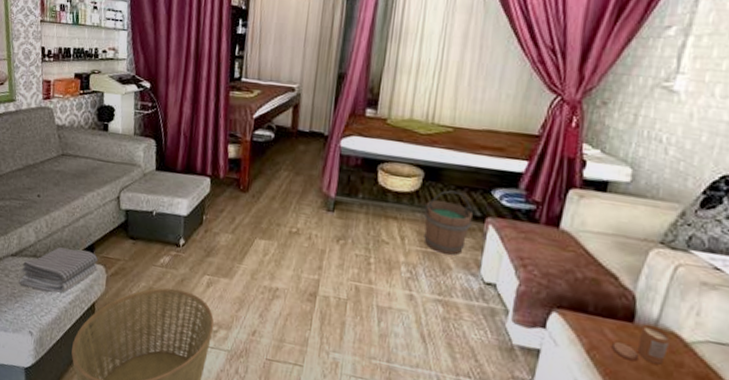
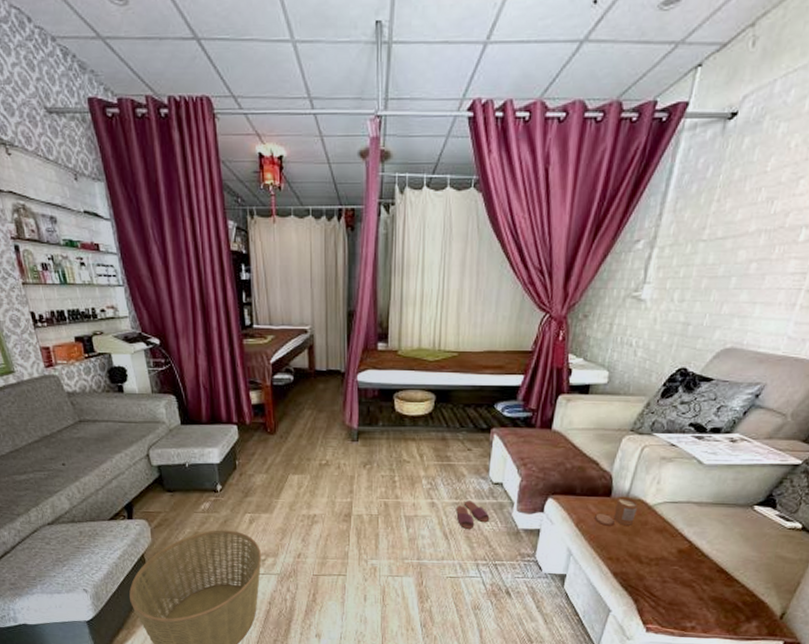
towel: present [18,246,99,294] -> none [61,508,140,552]
wooden bucket: present [424,190,473,255] -> none [439,409,480,464]
slippers: none [438,299,478,335] -> present [456,501,490,529]

